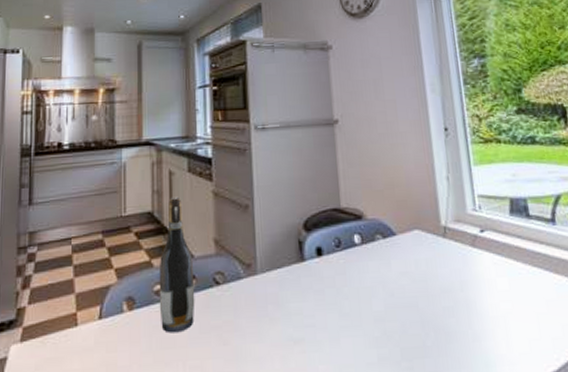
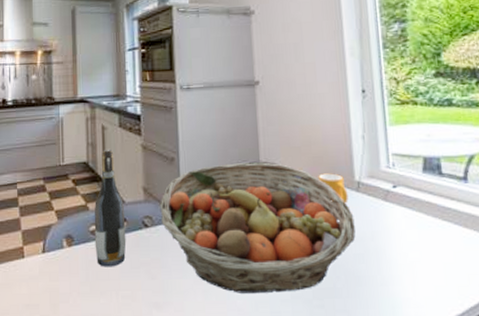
fruit basket: none [234,208,444,358] -> present [161,162,356,293]
mug: none [402,218,435,251] -> present [318,173,348,204]

